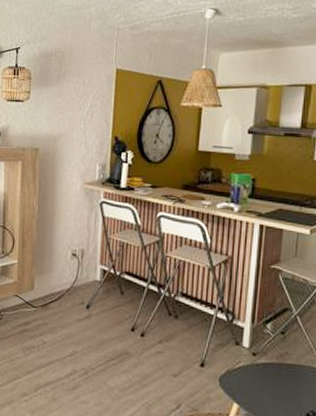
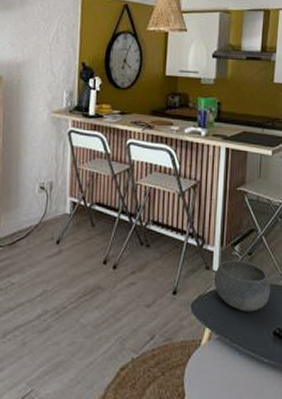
bowl: none [243,337,305,392] -> present [213,260,271,312]

